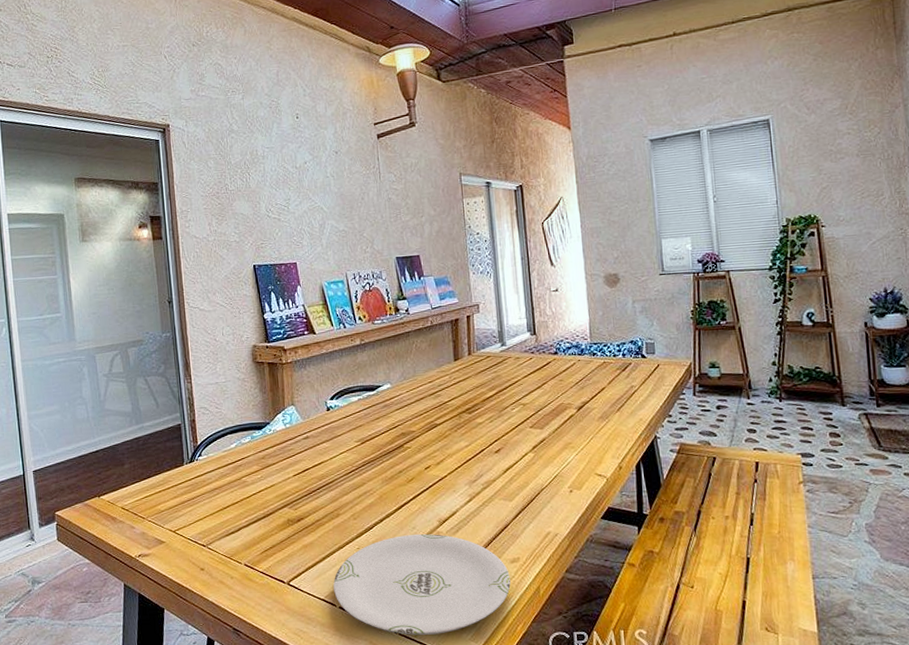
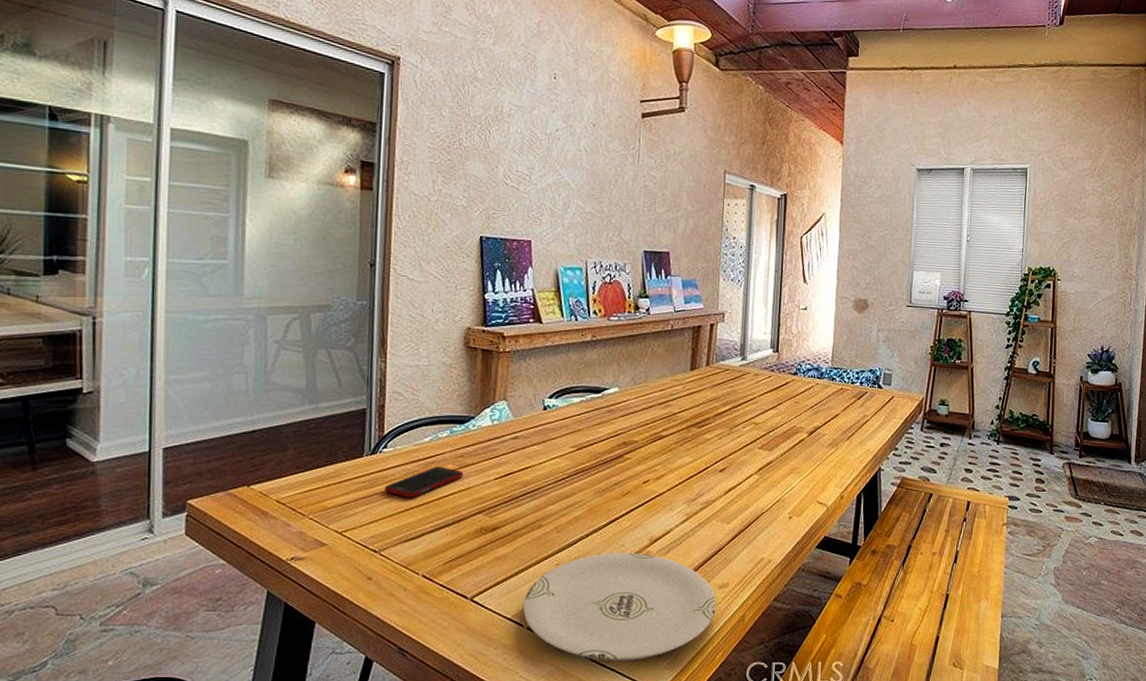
cell phone: none [203,468,267,497] -> present [384,466,464,498]

